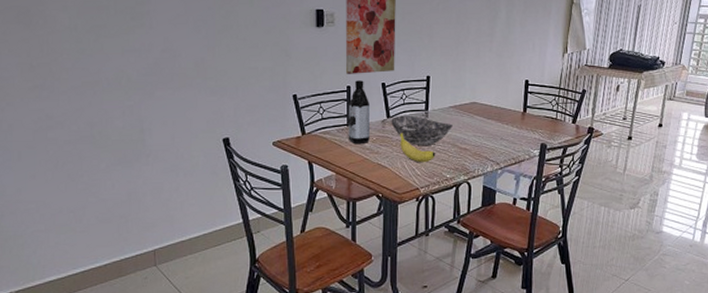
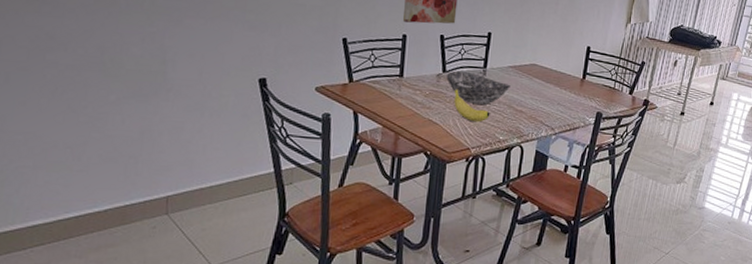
water bottle: present [348,80,370,143] -> none [399,29,426,97]

